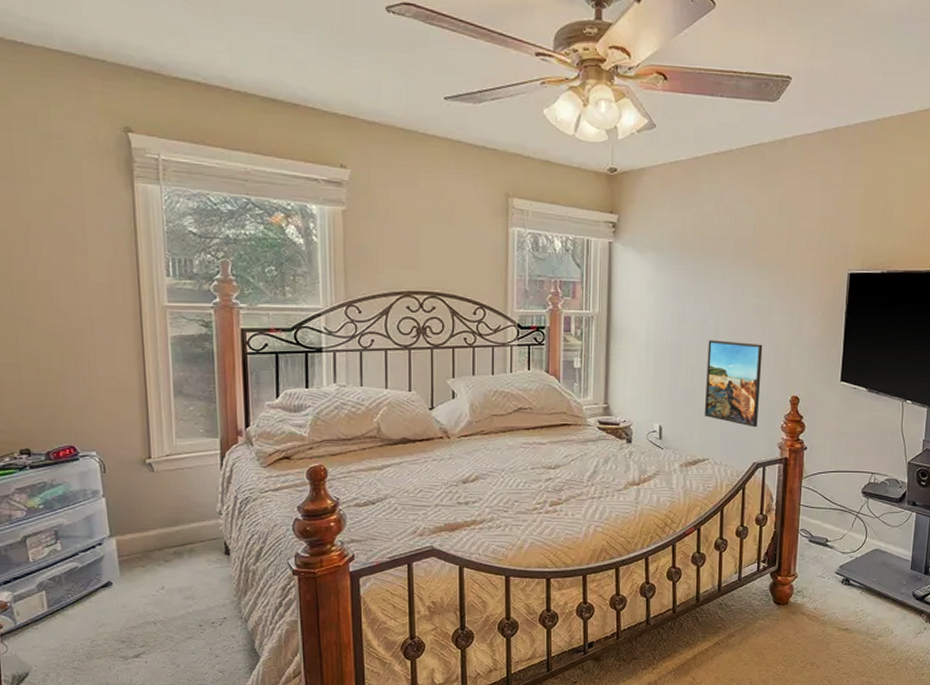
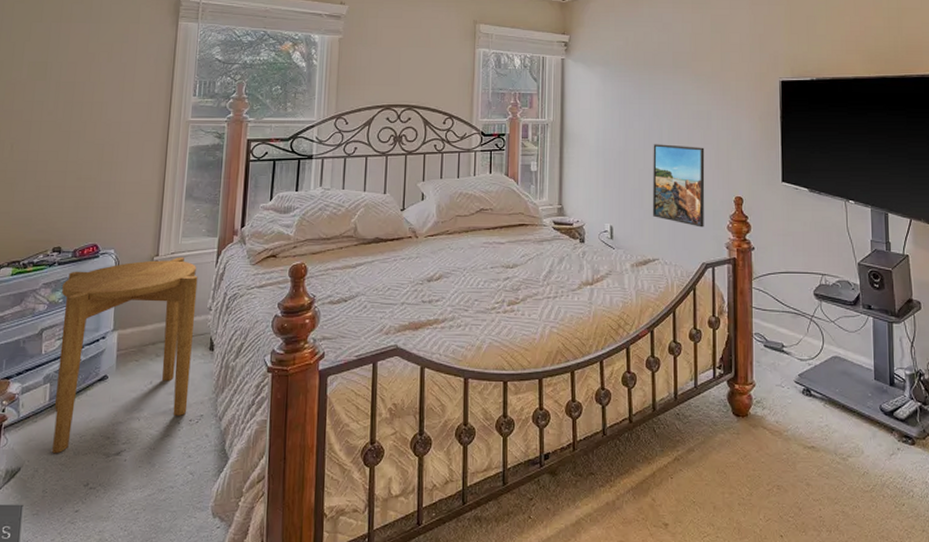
side table: none [40,459,208,659] -> present [52,257,198,454]

